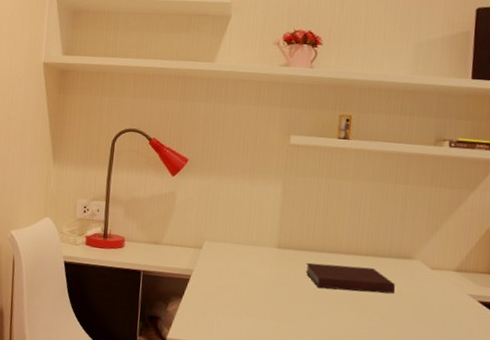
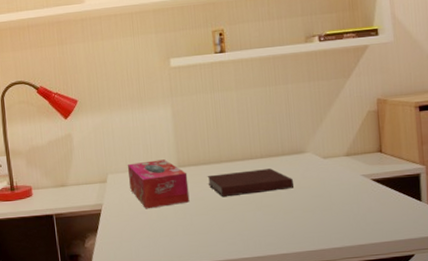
tissue box: none [224,234,286,287] -> present [127,159,190,209]

